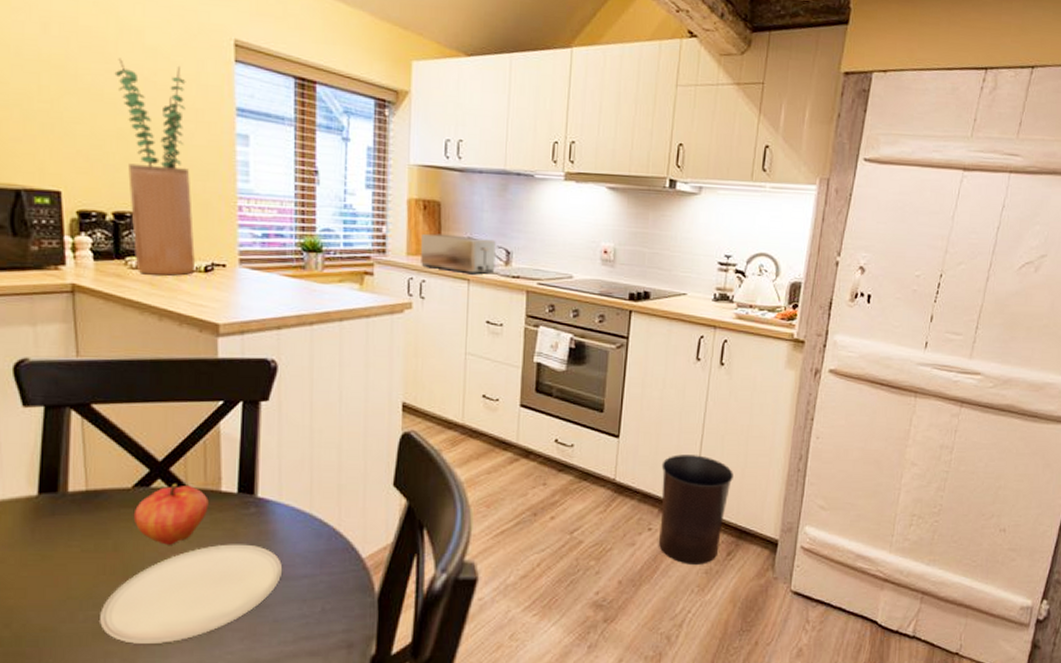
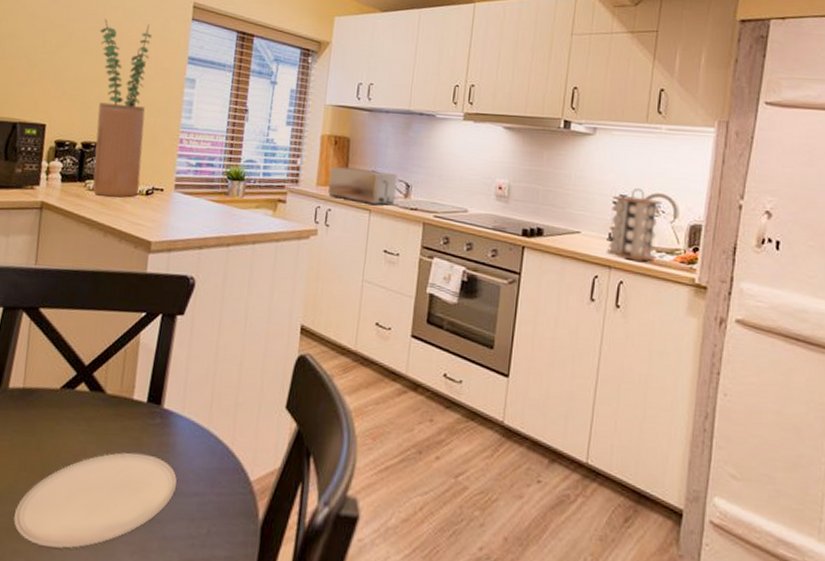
fruit: present [133,484,209,545] -> none [56,389,122,448]
waste bin: present [659,454,733,565] -> none [549,400,631,529]
spice rack: none [711,247,766,320] -> present [606,187,663,262]

